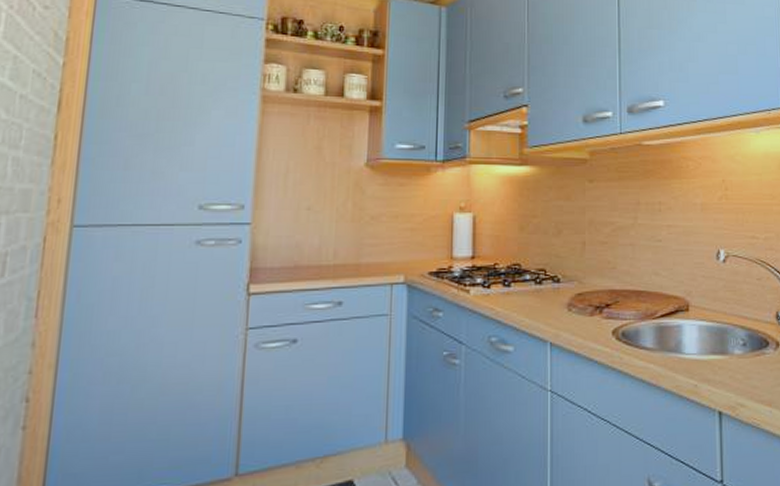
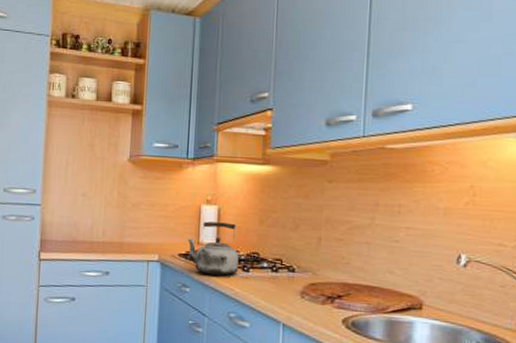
kettle: none [439,232,498,294] -> present [187,221,239,276]

